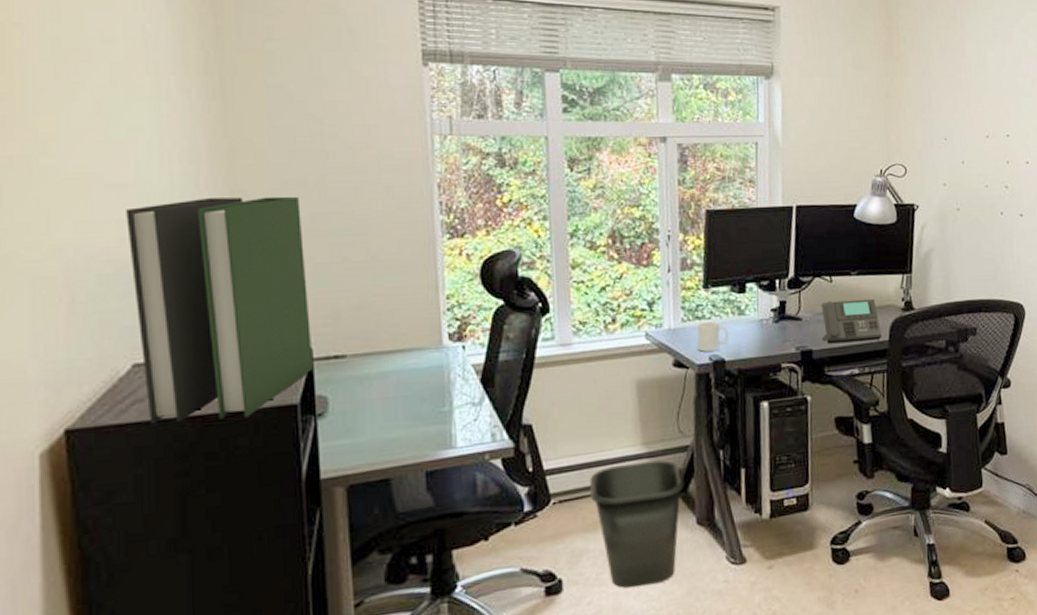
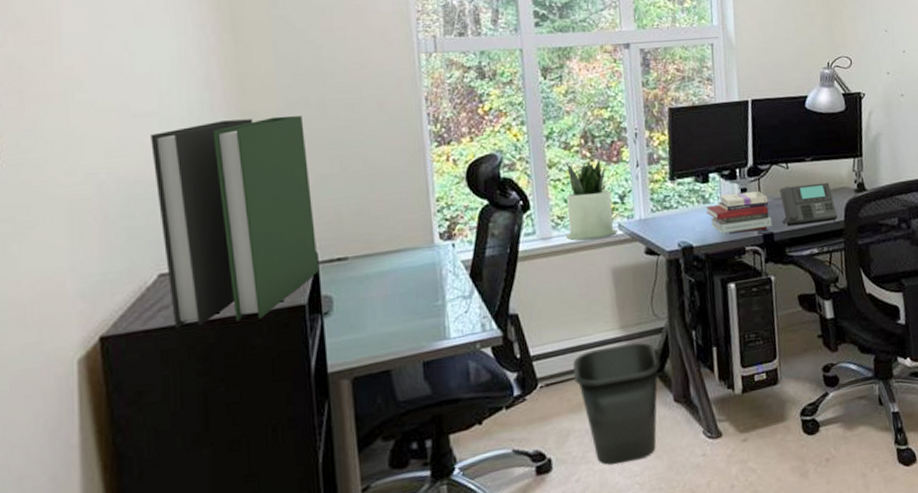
planter: none [587,260,645,350] -> present [565,158,619,242]
mug: present [697,321,729,353] -> none [665,210,695,240]
books: none [741,304,812,349] -> present [706,191,773,234]

